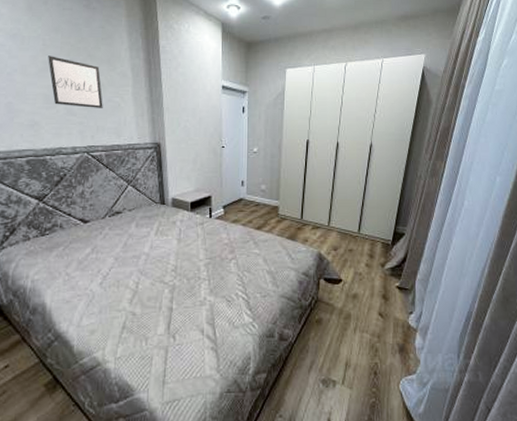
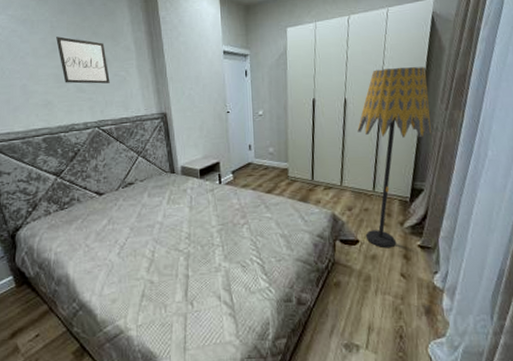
floor lamp: none [347,116,415,288] -> present [357,67,431,248]

